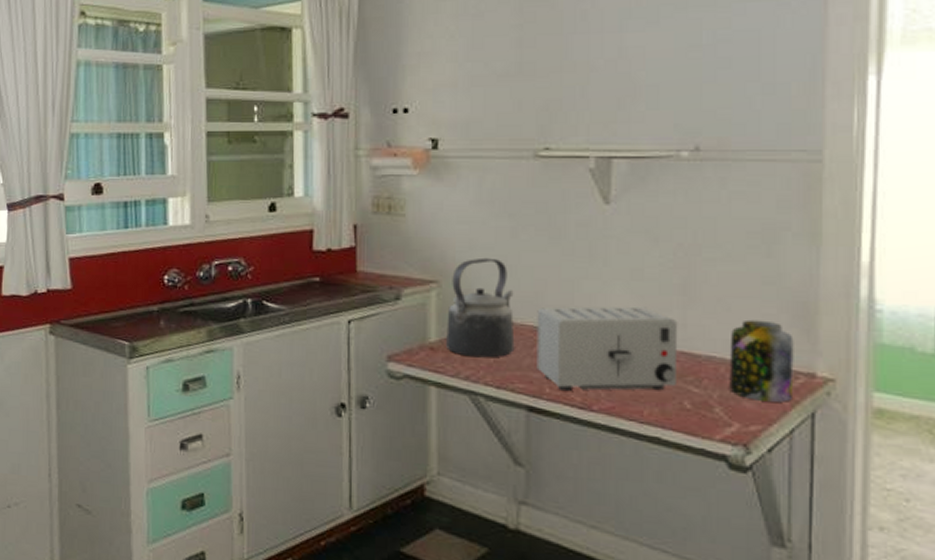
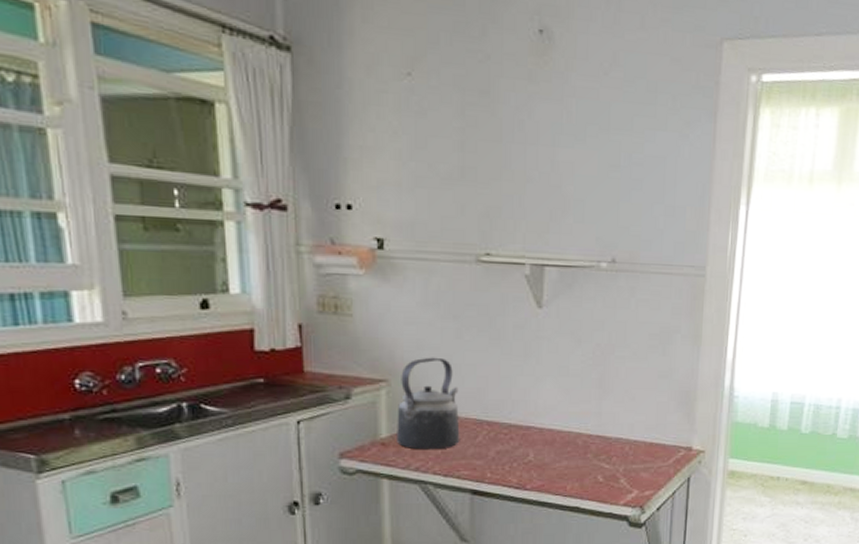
toaster: present [536,306,678,392] -> none [479,399,595,475]
jar: present [729,319,794,402] -> none [632,407,678,471]

